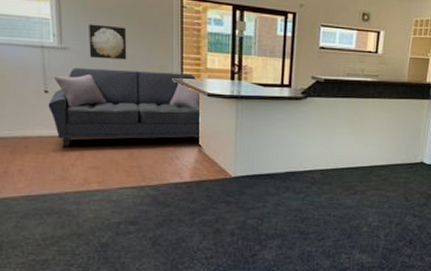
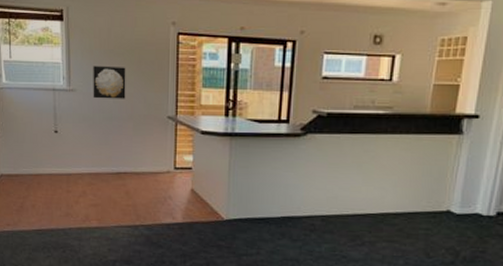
sofa: present [48,67,200,147] -> none [57,108,193,185]

